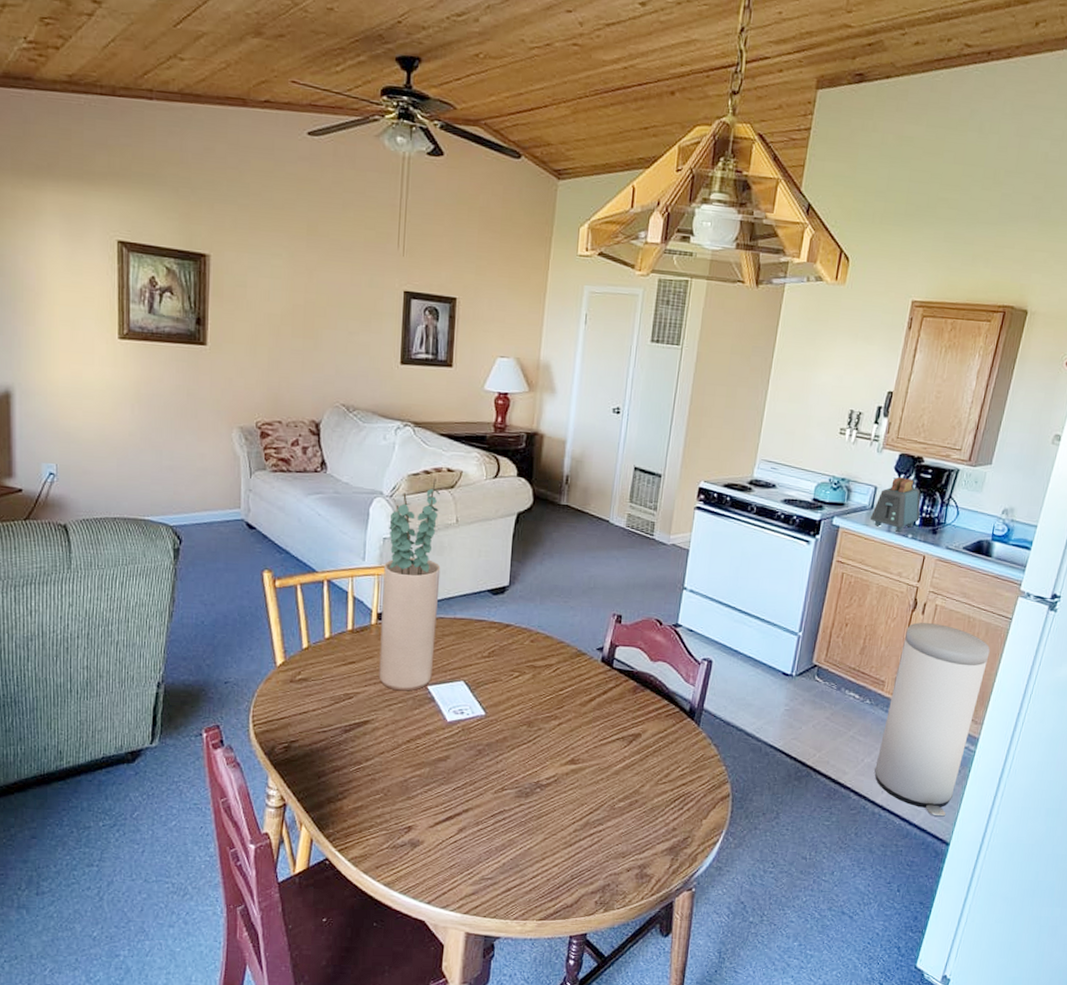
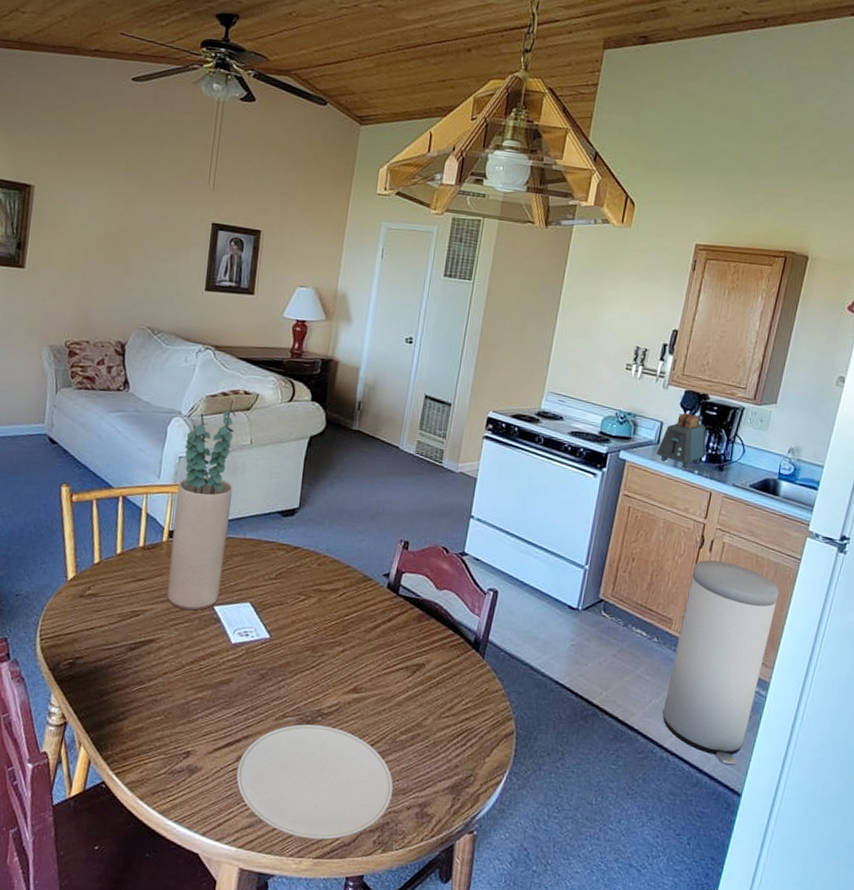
plate: none [459,796,613,903] -> present [236,724,393,841]

